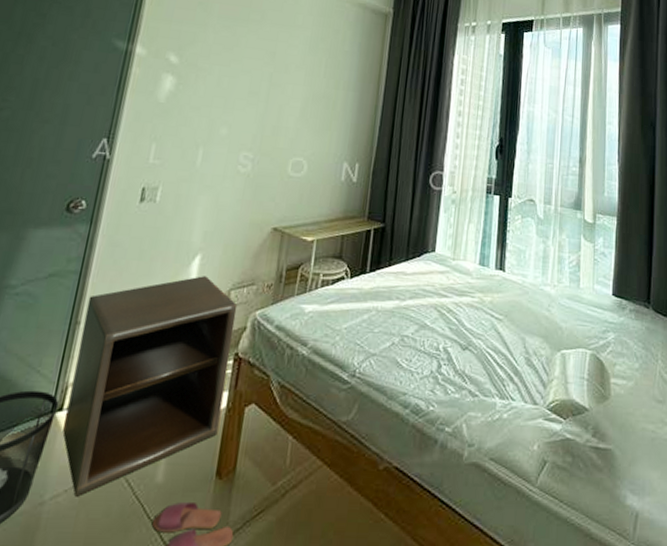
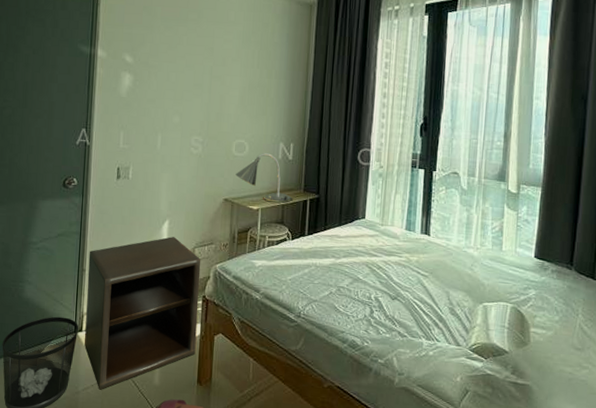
table lamp: none [289,173,355,233] -> present [235,153,293,203]

